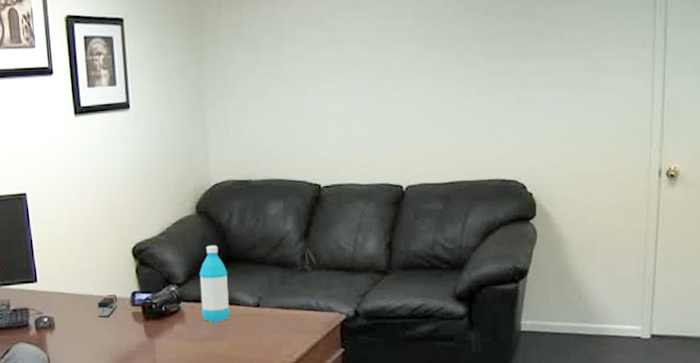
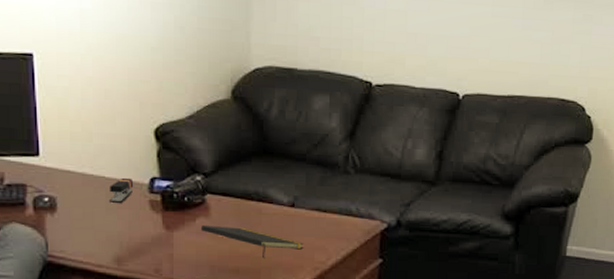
notepad: none [179,330,271,357] -> present [201,224,304,259]
water bottle: present [199,245,230,323] -> none [229,135,263,219]

